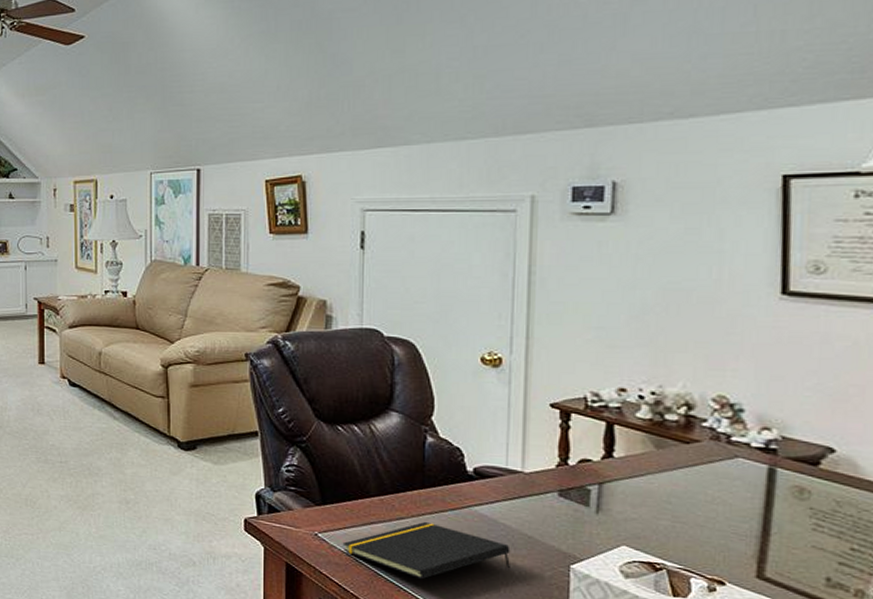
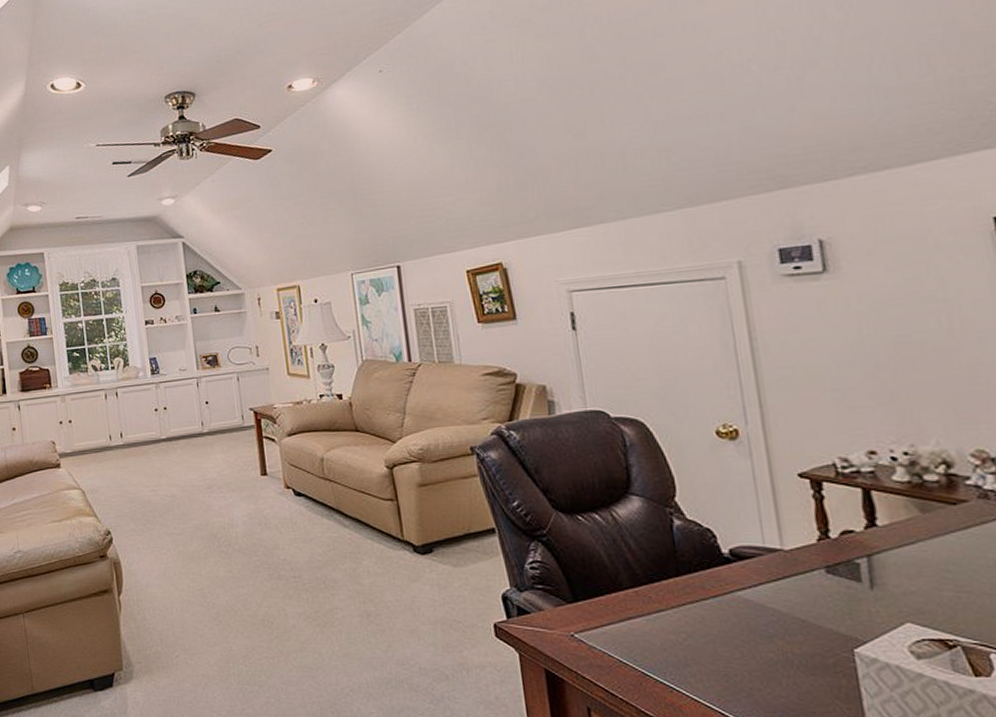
notepad: present [342,522,511,580] -> none [602,613,788,678]

